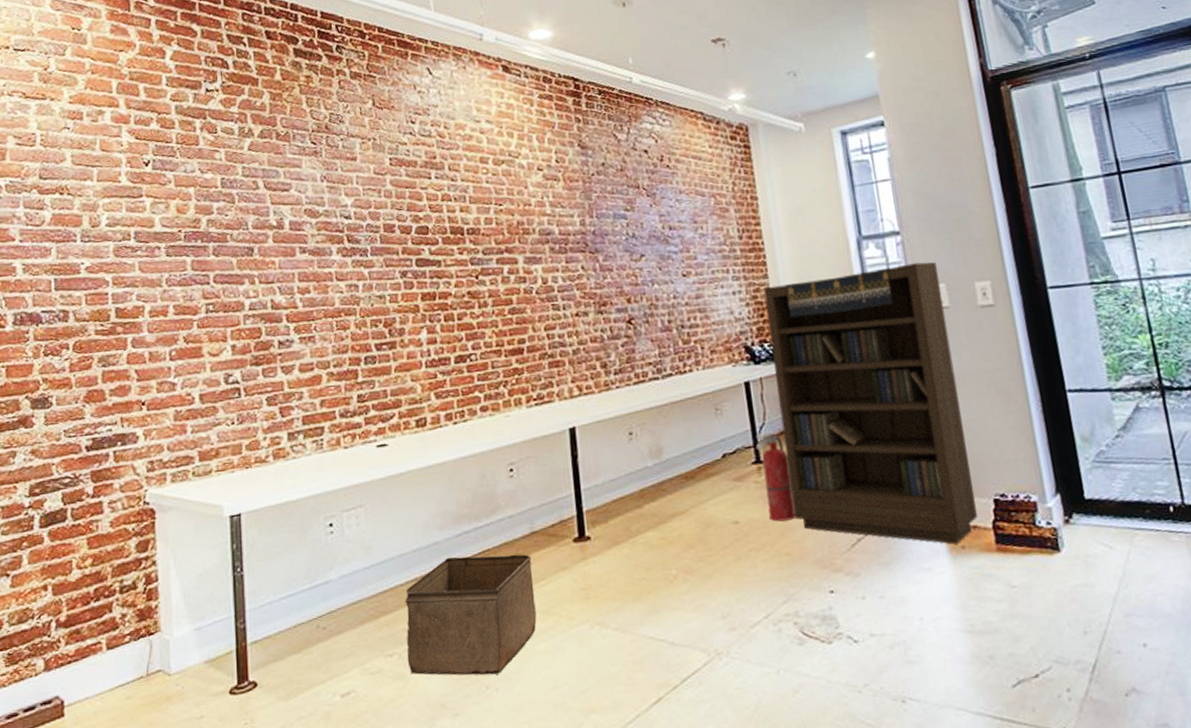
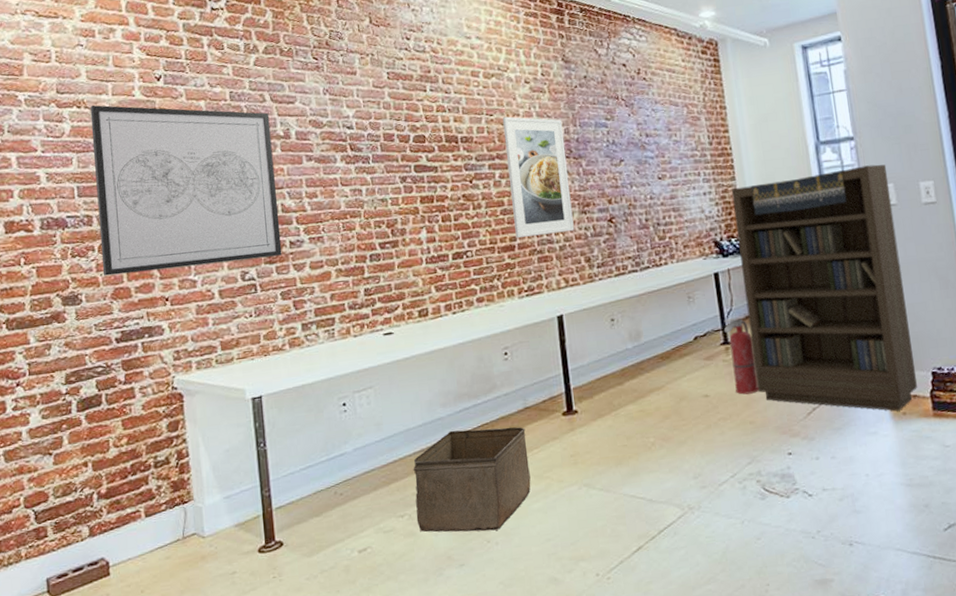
wall art: none [73,191,270,377] -> present [90,105,282,276]
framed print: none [512,206,590,340] -> present [502,116,574,238]

